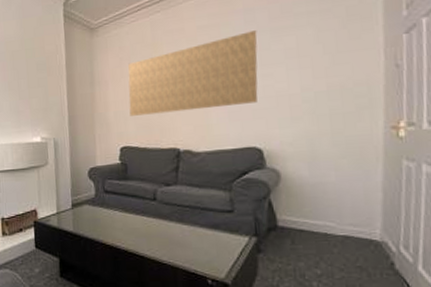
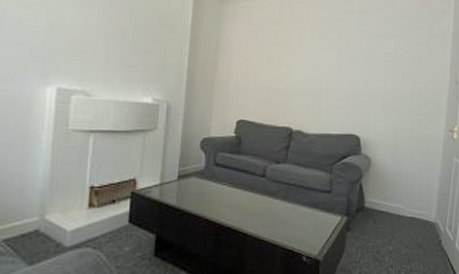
wall panel: present [128,30,258,116] -> none [250,31,367,95]

